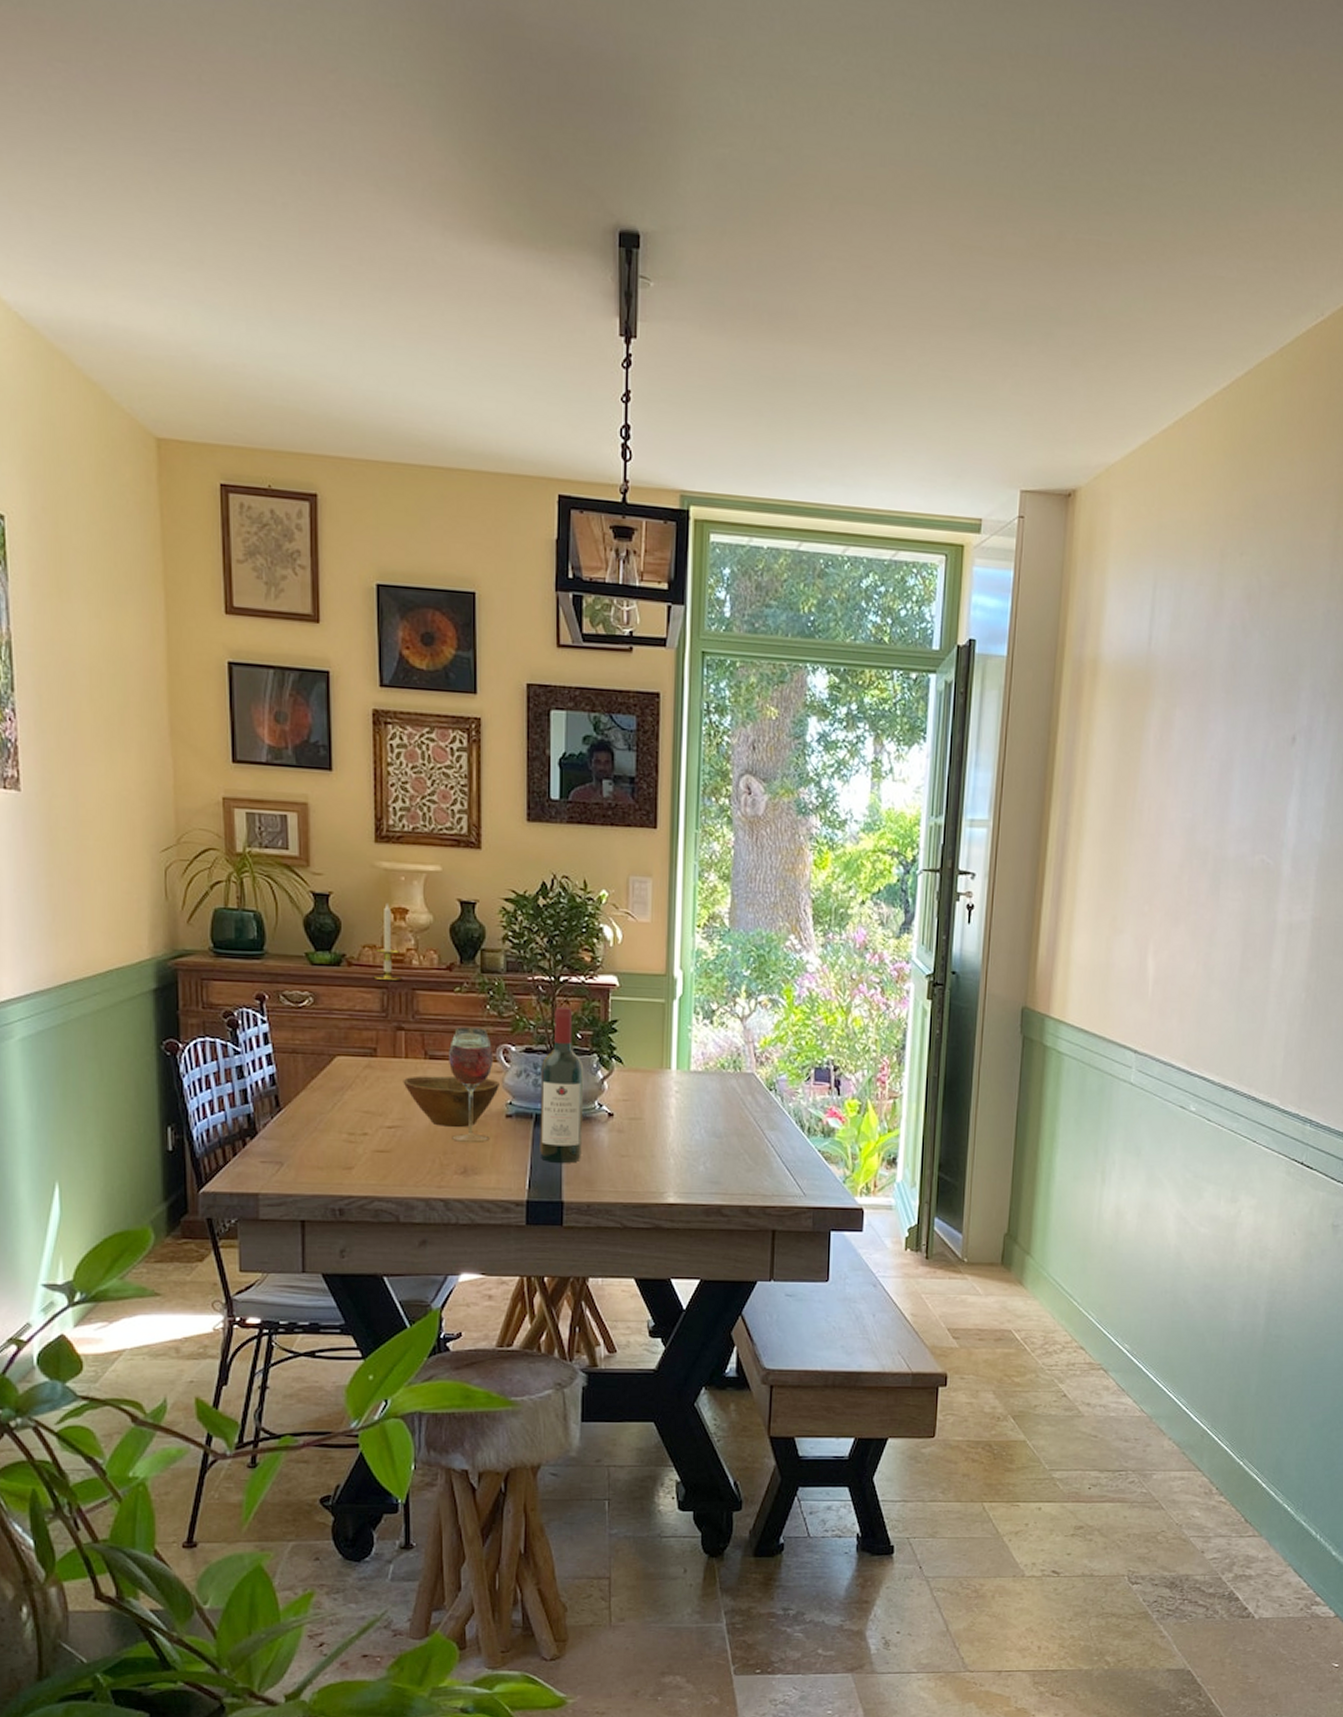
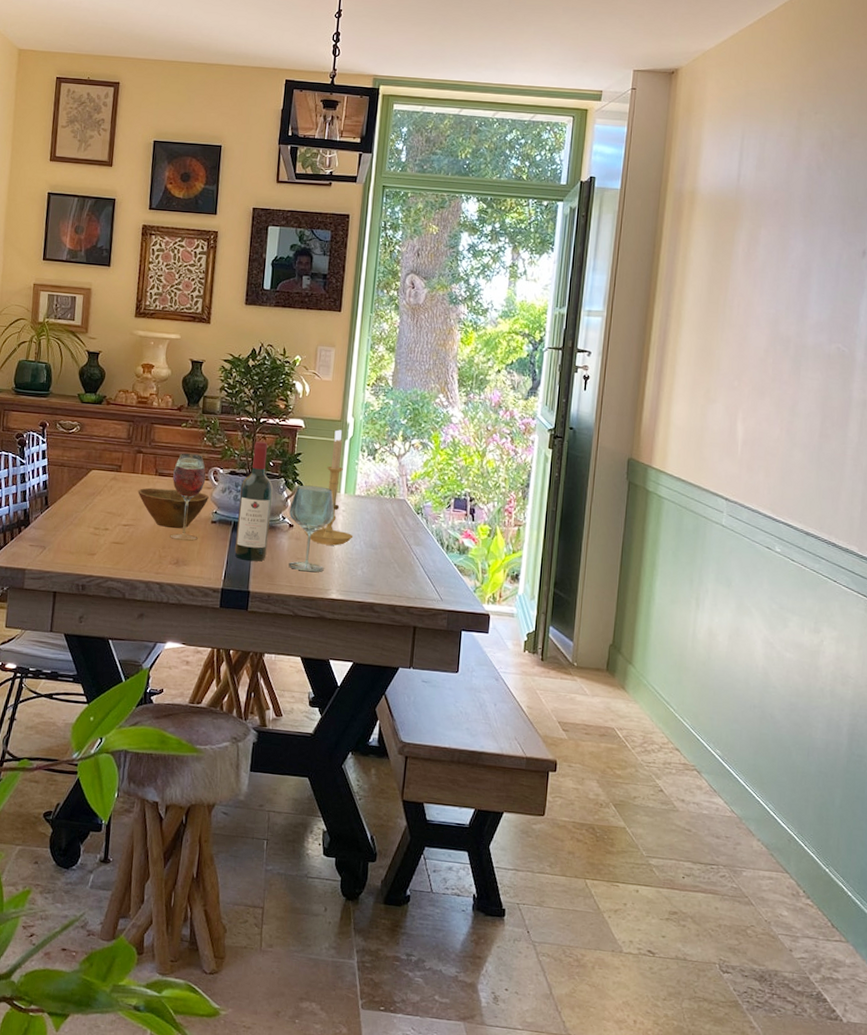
candle: present [373,902,403,981] -> none [124,360,145,417]
wine glass: none [606,1061,666,1172] -> present [288,485,335,572]
candle holder: none [628,987,691,1137] -> present [304,430,354,546]

